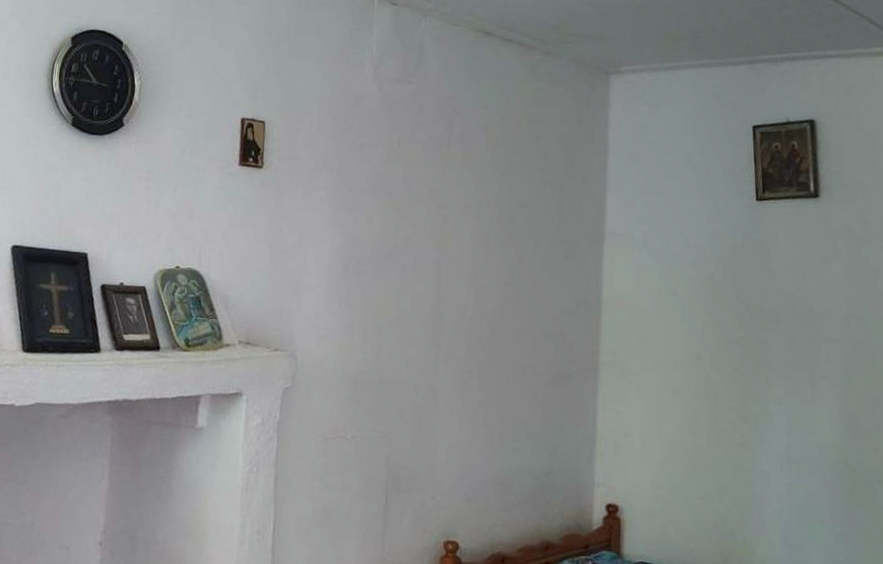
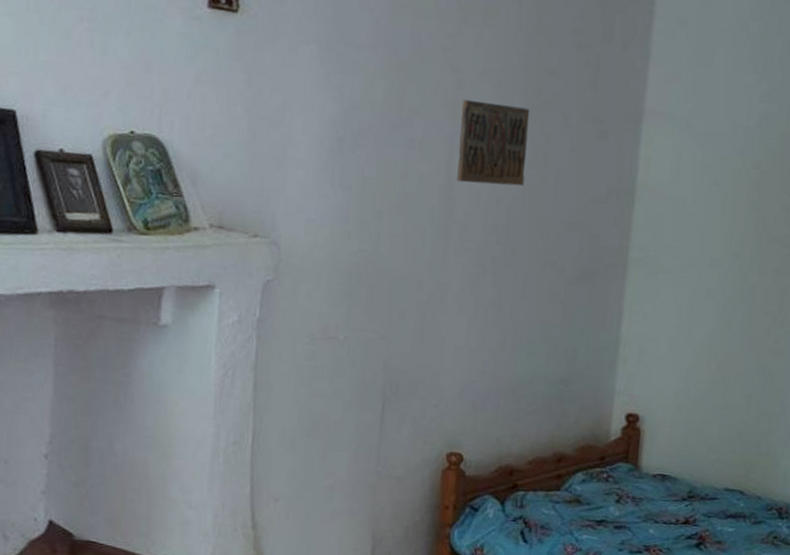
religious icon: none [445,229,506,301] -> present [457,99,530,186]

